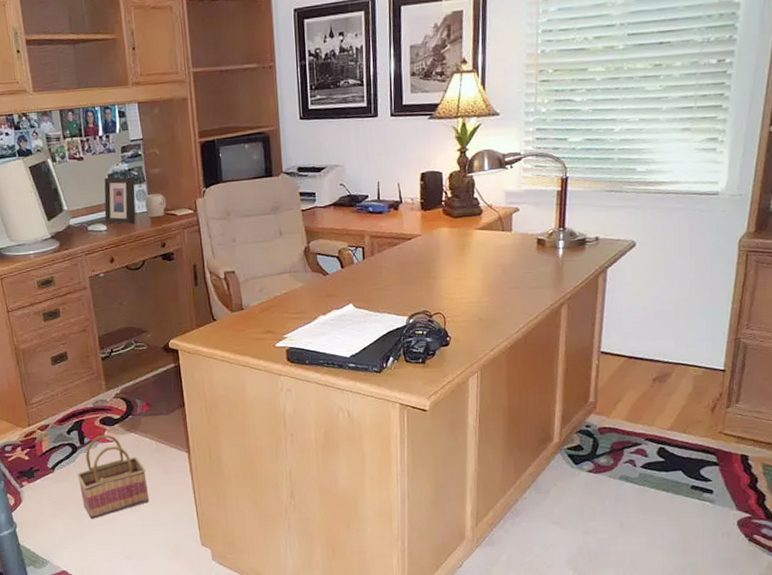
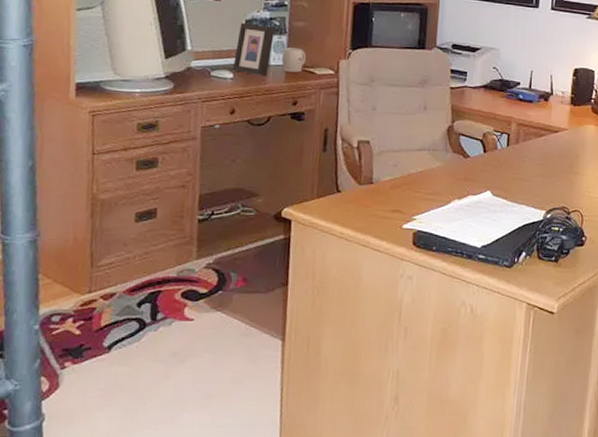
basket: present [76,434,150,519] -> none [138,310,227,415]

